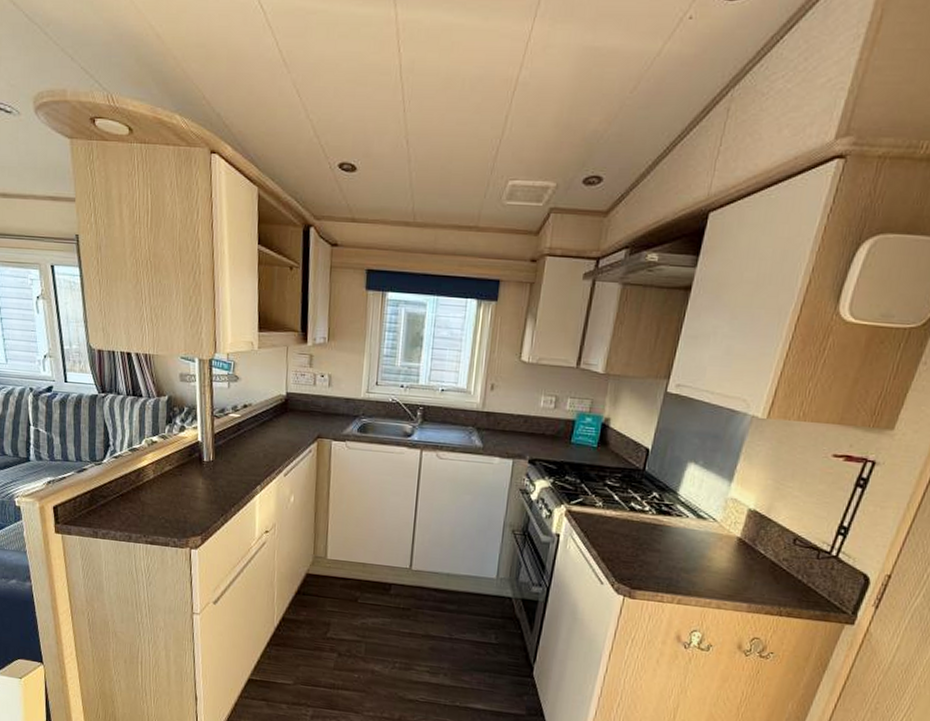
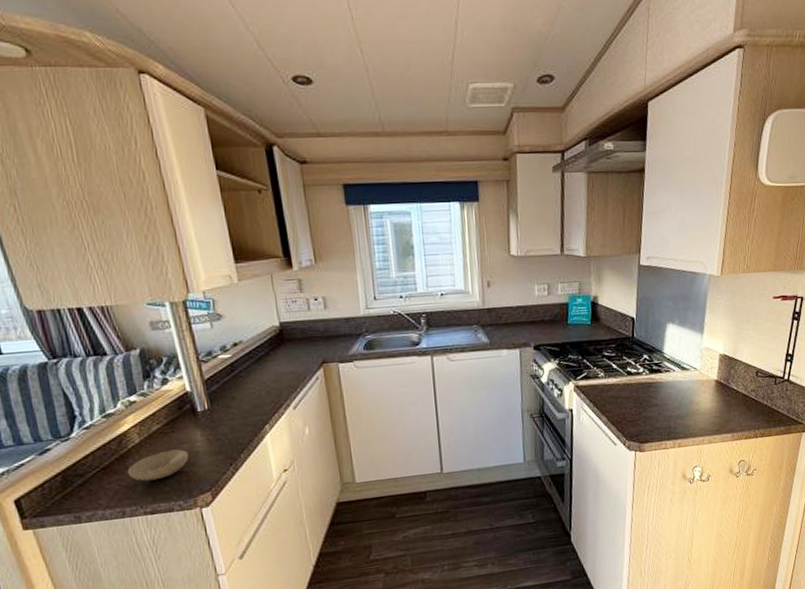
bowl: none [139,490,189,515] -> present [127,449,189,482]

